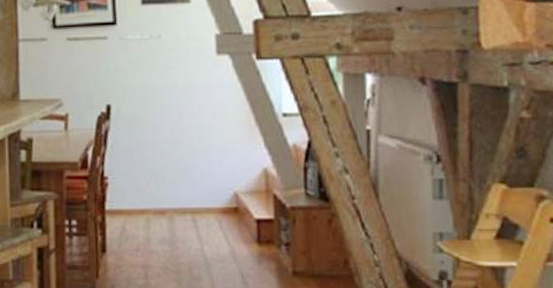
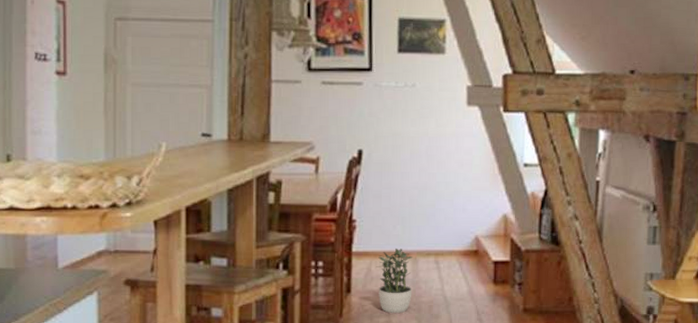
potted plant: none [131,206,170,274] -> present [376,249,413,313]

